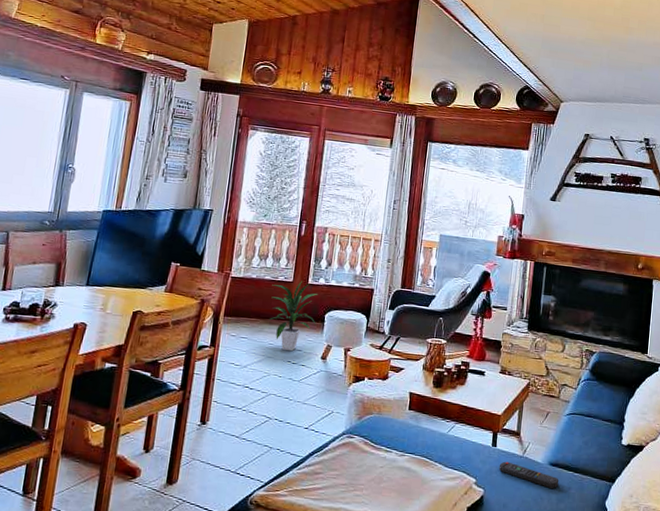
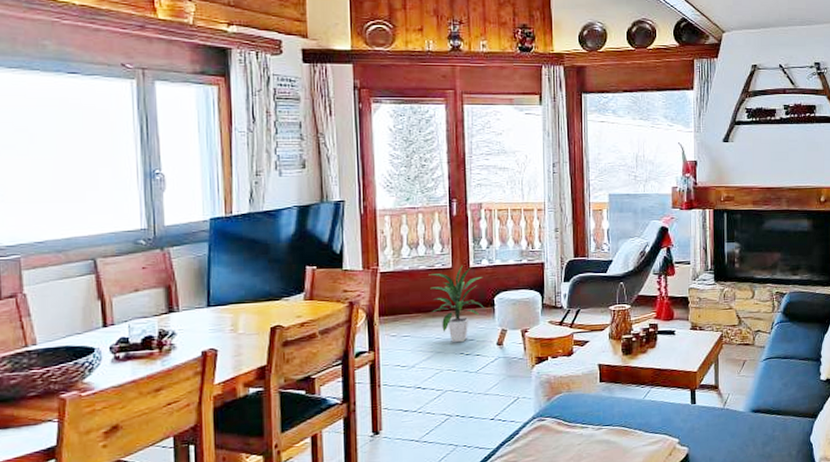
remote control: present [499,461,559,488] -> none [701,416,763,435]

